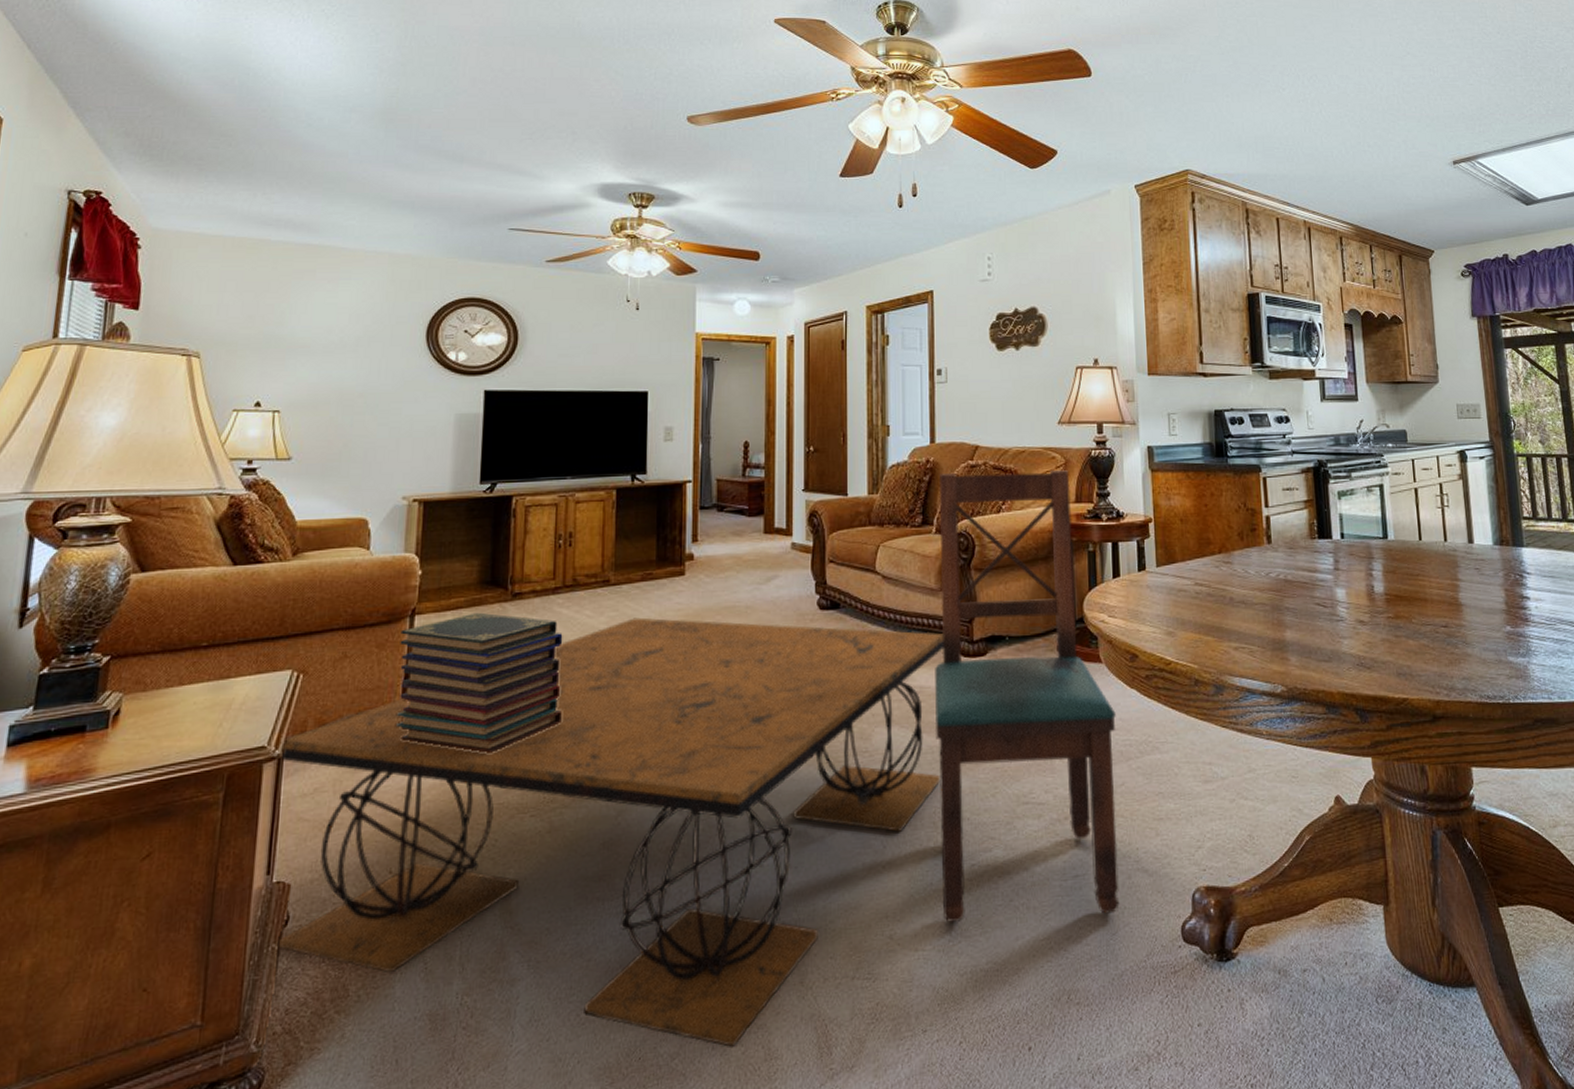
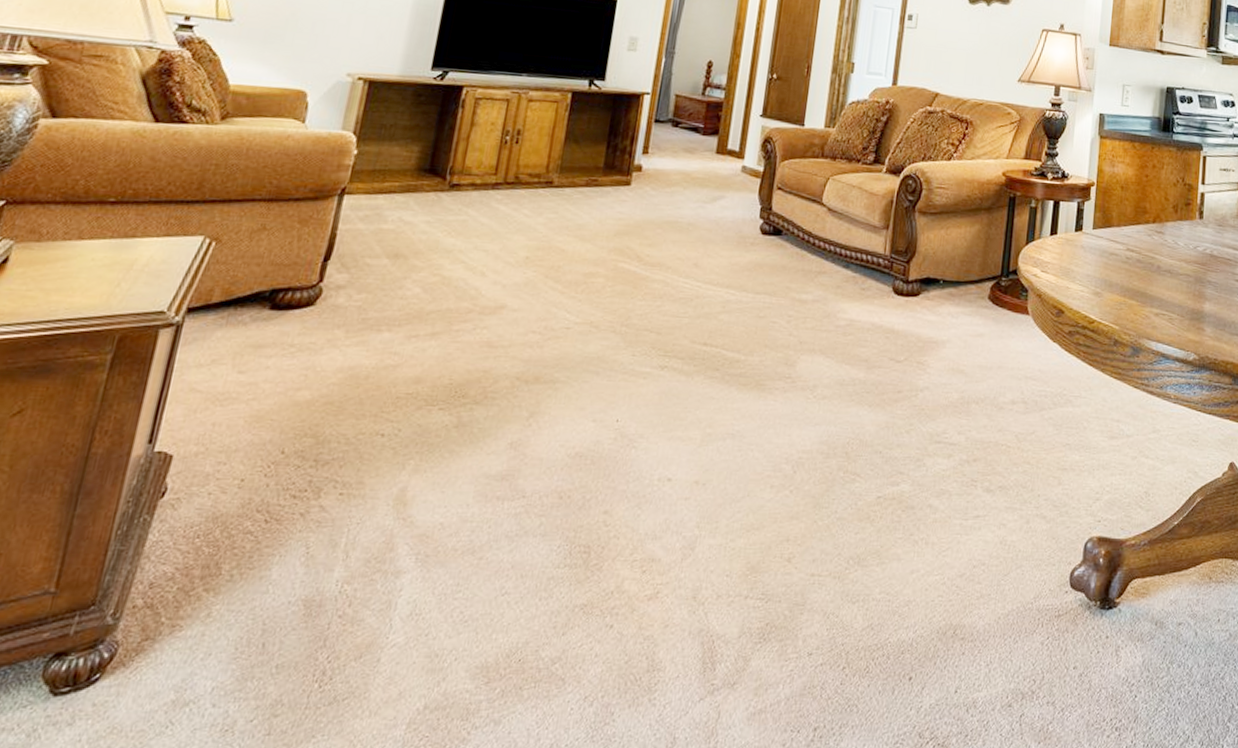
coffee table: present [279,617,944,1047] -> none [152,222,881,655]
book stack: present [395,612,563,753] -> none [308,199,498,342]
dining chair: present [934,470,1120,922] -> none [843,116,1036,555]

